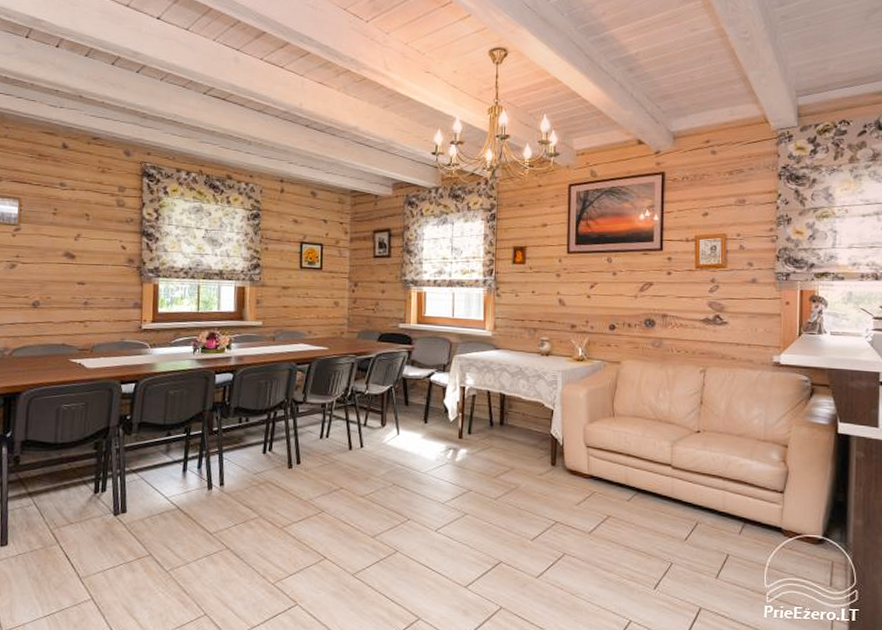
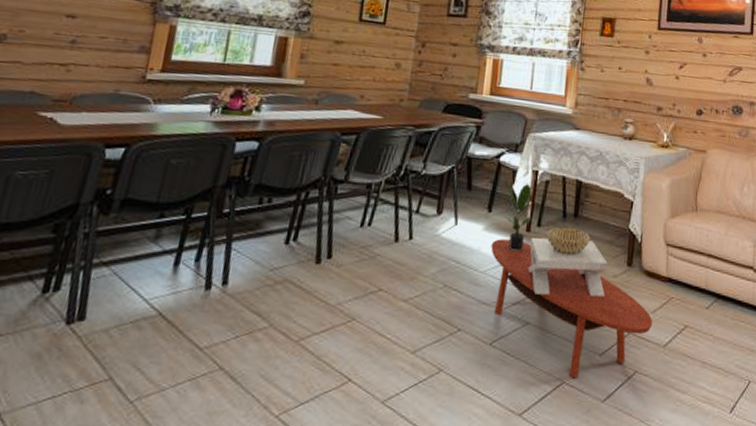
coffee table: none [429,445,578,559] -> present [491,239,653,379]
potted plant: none [434,397,463,455] -> present [499,182,532,251]
decorative bowl: none [462,434,533,492] -> present [527,227,608,296]

